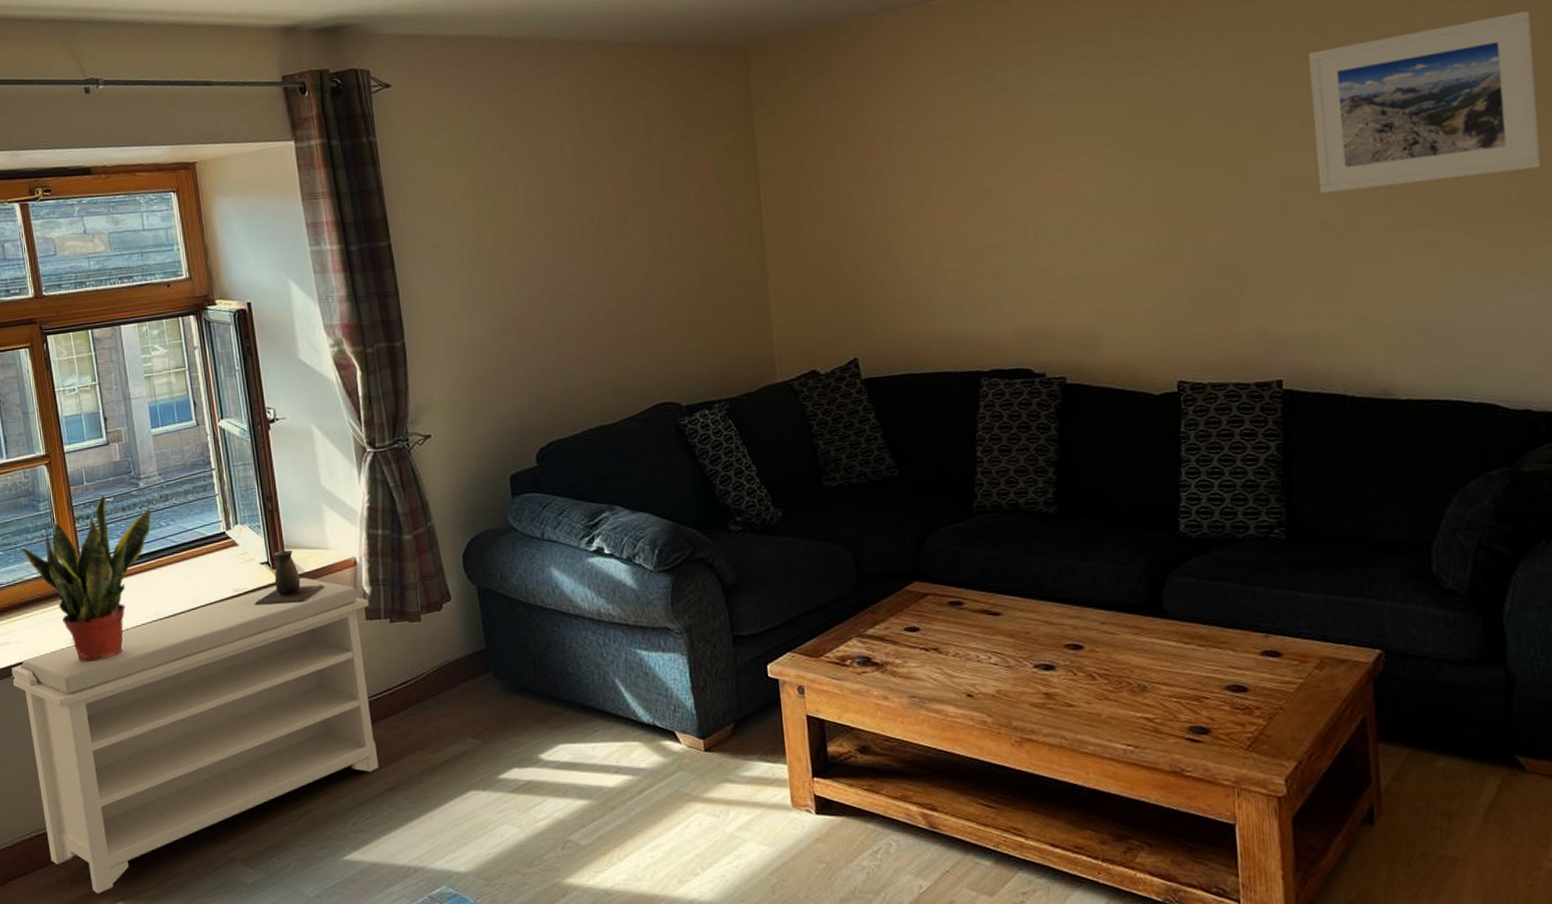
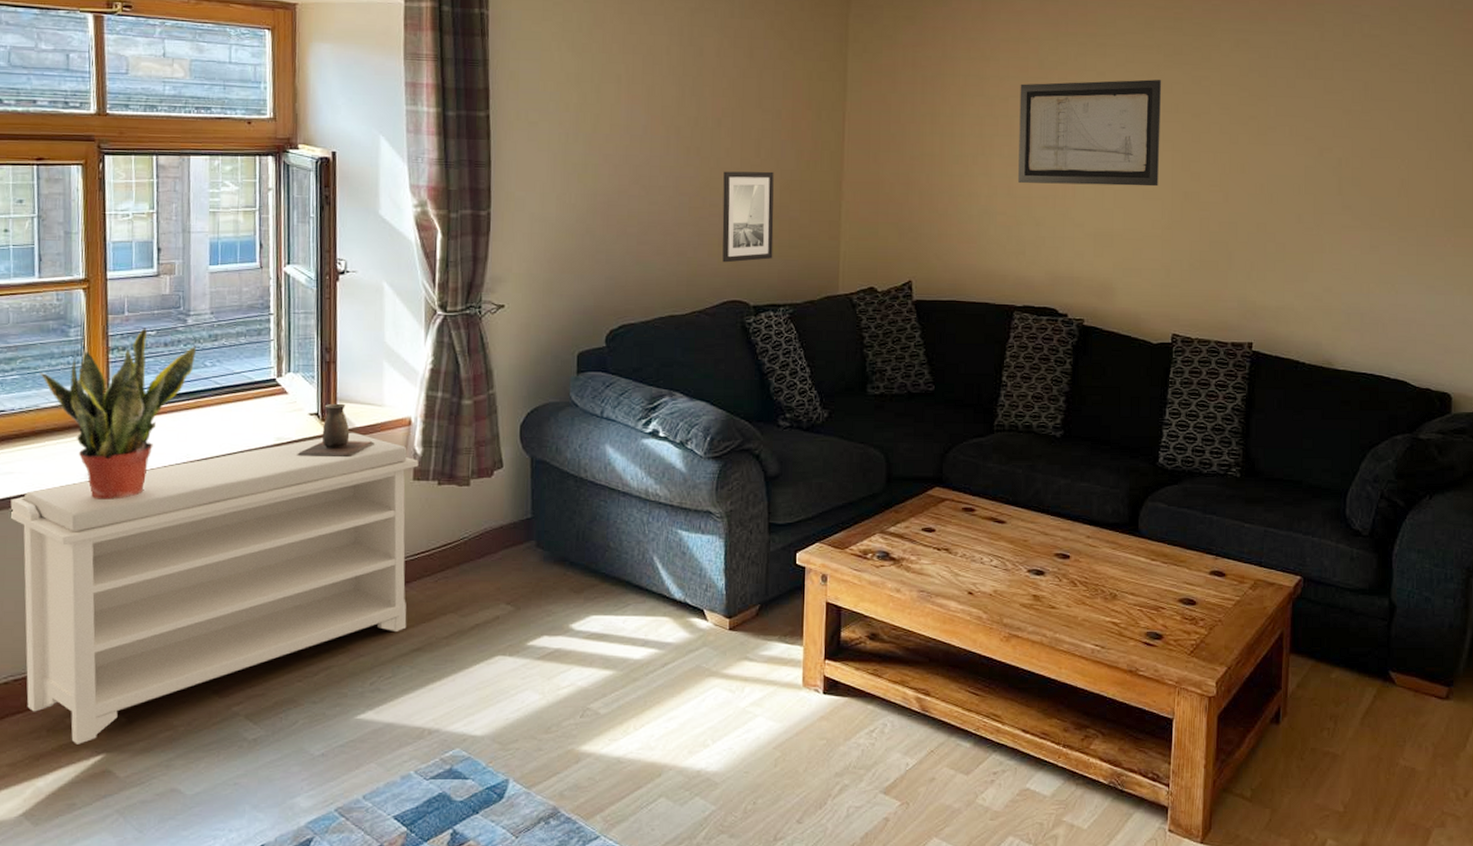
wall art: none [636,260,701,364] -> present [722,171,774,263]
wall art: none [955,90,1139,233] -> present [1018,79,1162,187]
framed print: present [1309,11,1541,193] -> none [1298,68,1464,195]

